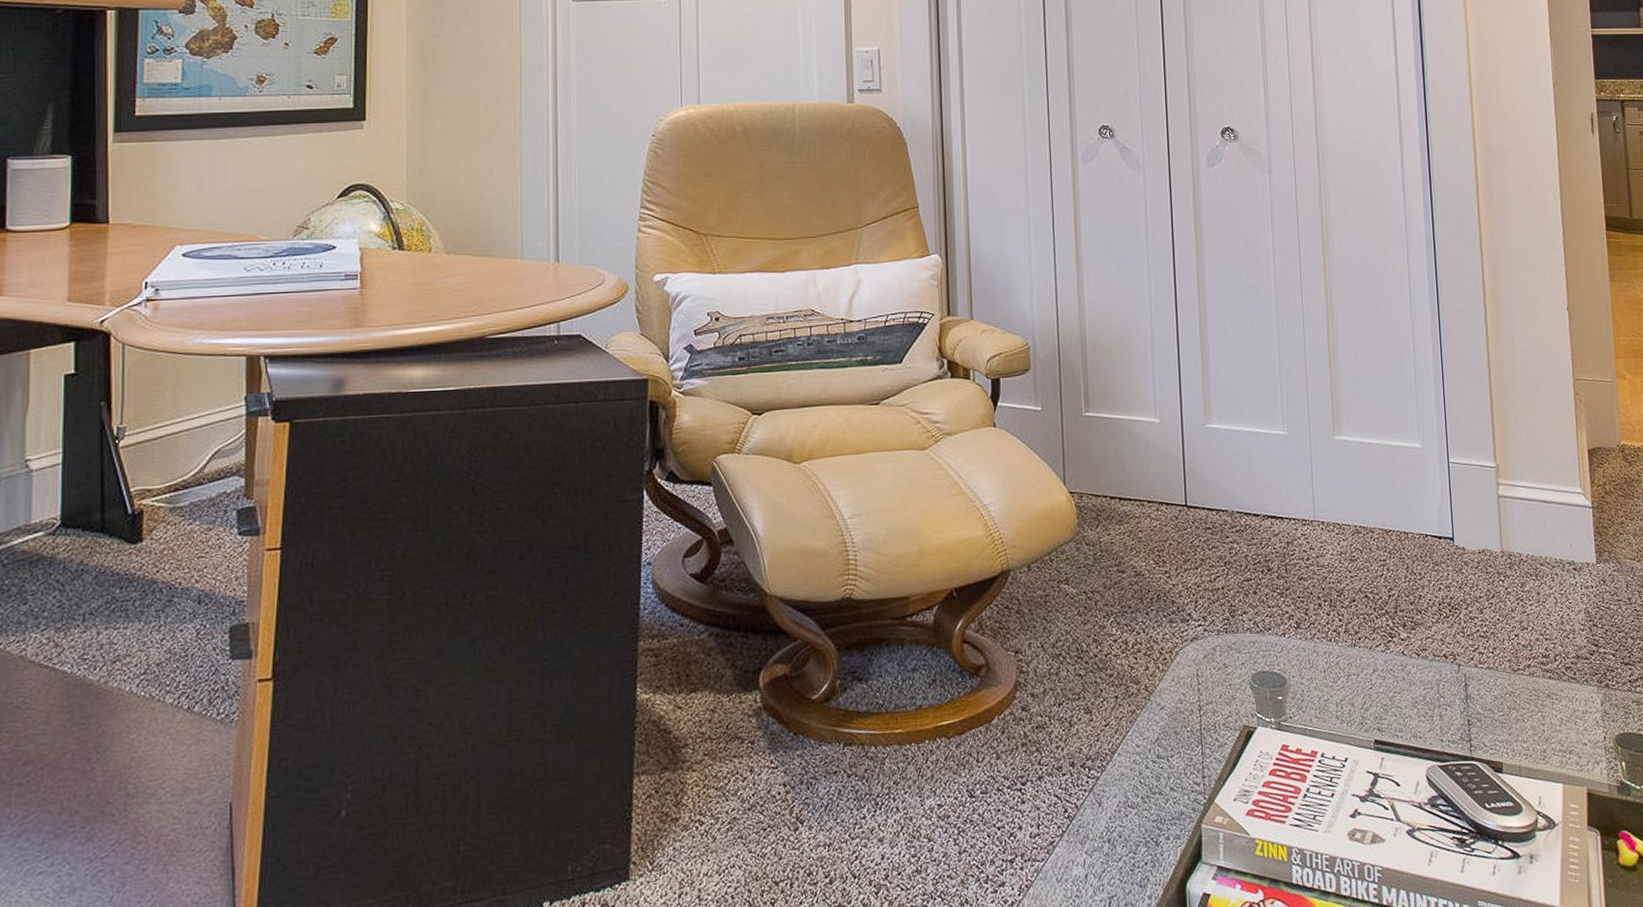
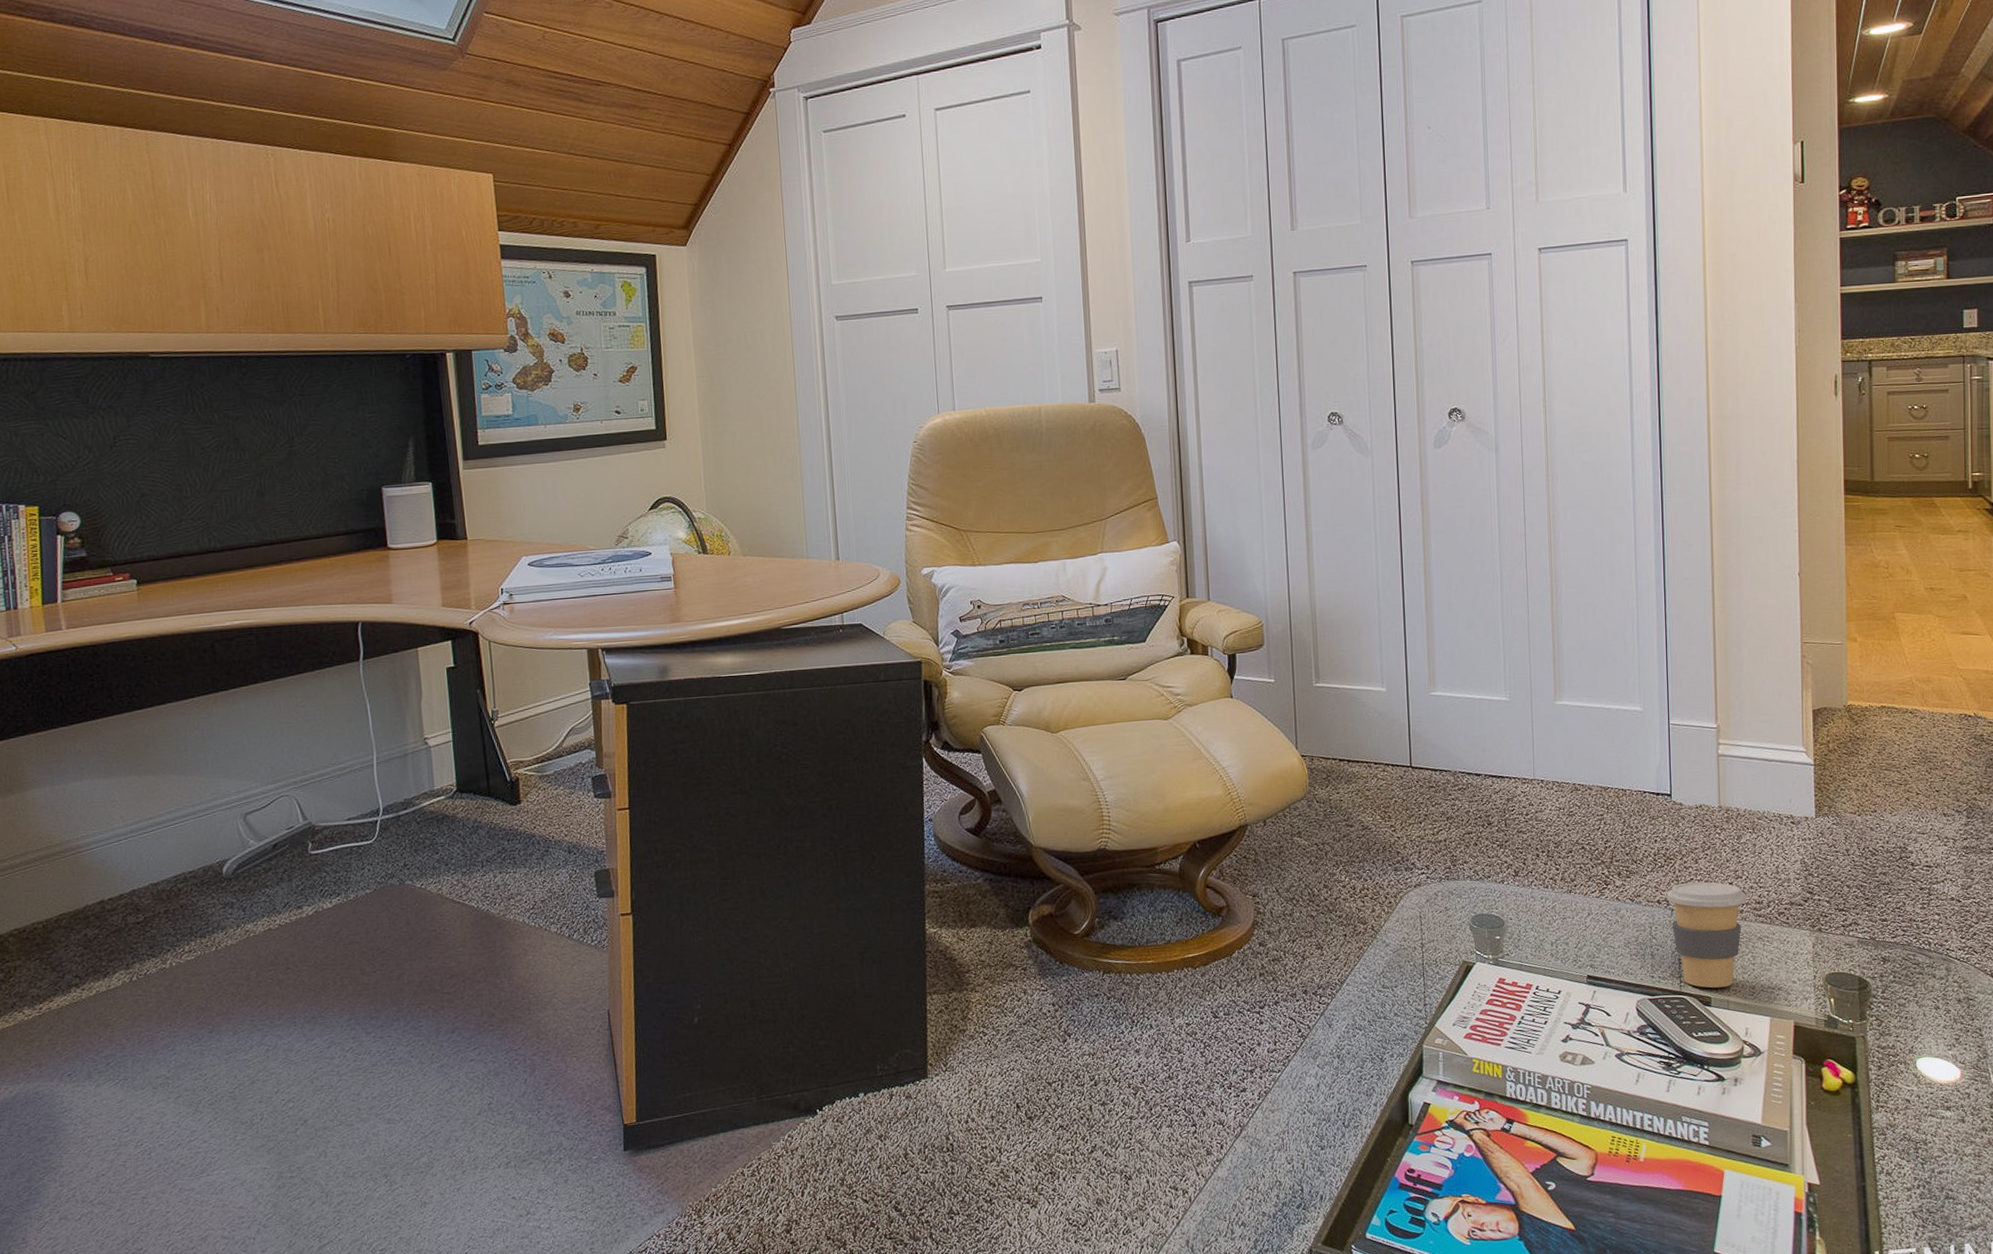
coffee cup: none [1452,634,1533,753] -> present [1666,882,1747,988]

